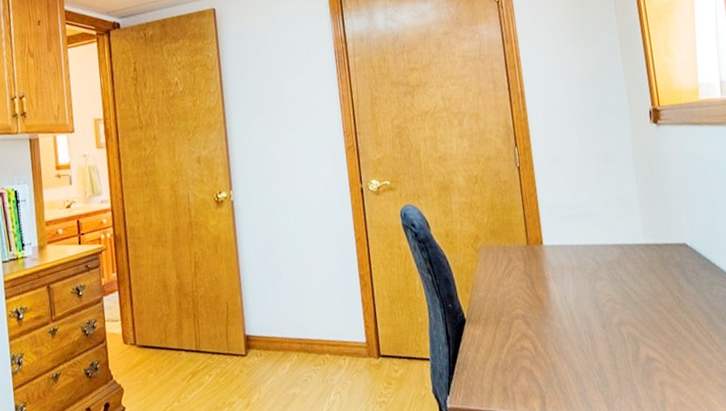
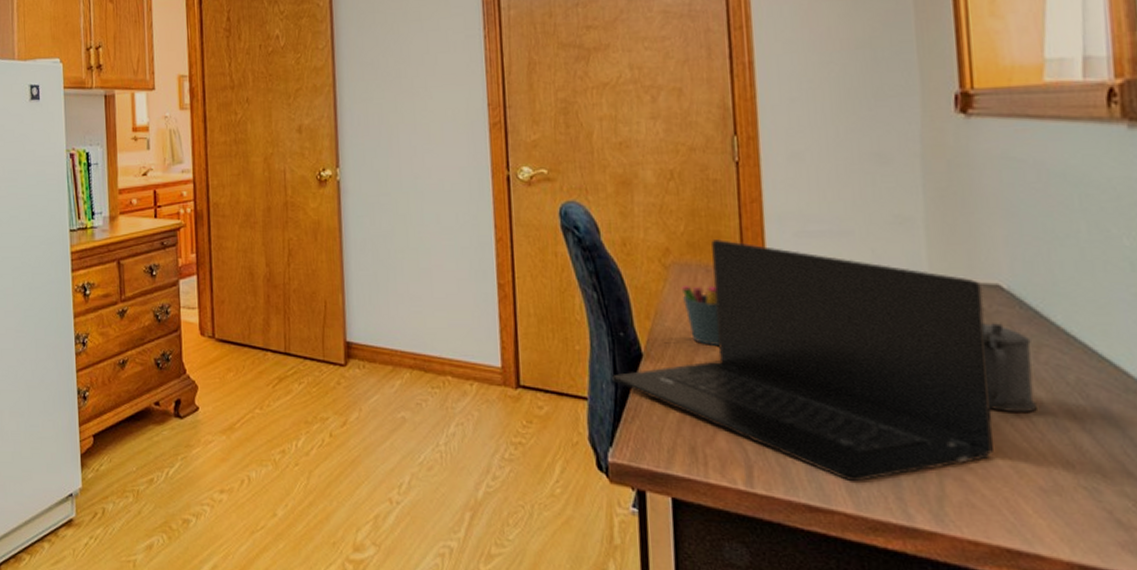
laptop: none [446,226,692,398] -> present [612,239,993,482]
pen holder: none [488,261,517,307] -> present [681,286,719,345]
beer stein: none [678,270,714,334] -> present [982,323,1037,412]

